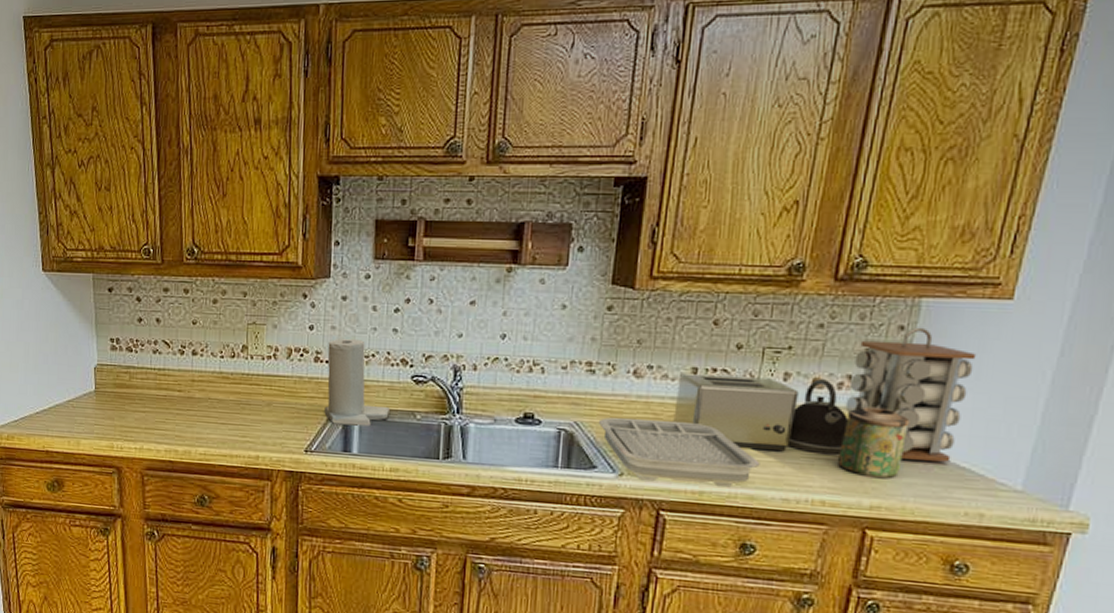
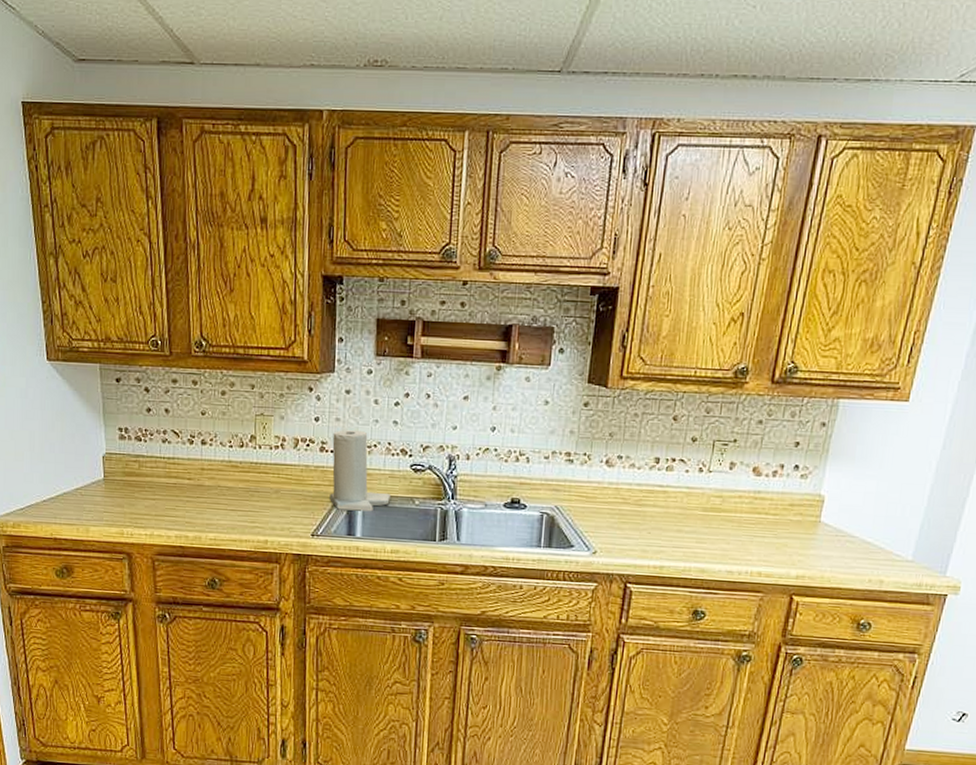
dish rack: present [598,417,760,488] -> none [575,502,710,563]
toaster: present [673,373,799,452] -> none [639,463,742,531]
kettle: present [787,379,850,456] -> none [731,468,782,533]
canister: present [836,406,910,479] -> none [771,491,829,553]
spice rack: present [845,327,977,462] -> none [778,424,881,538]

